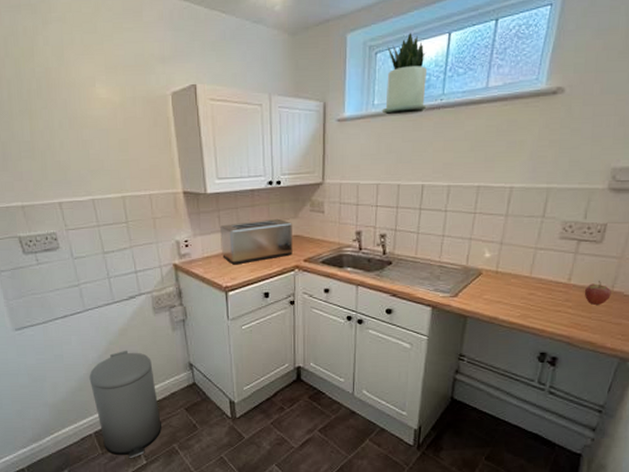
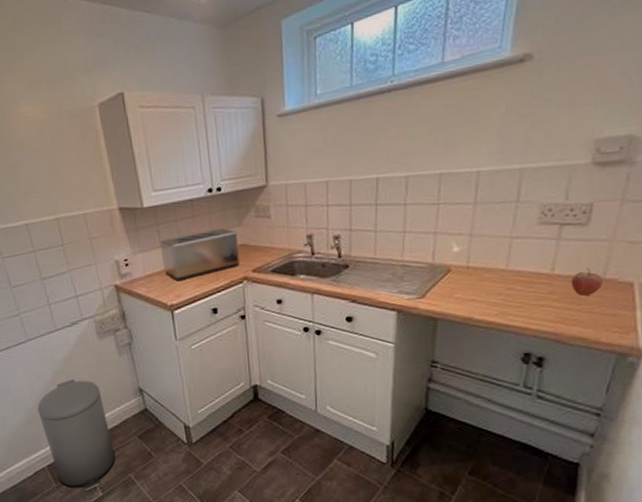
planter: present [381,32,428,116] -> none [325,10,378,106]

